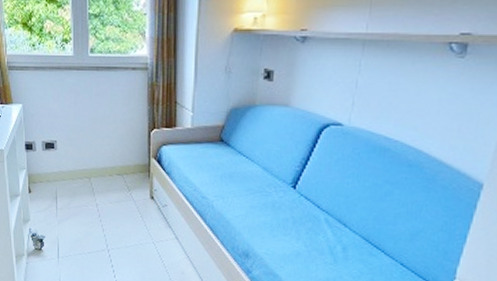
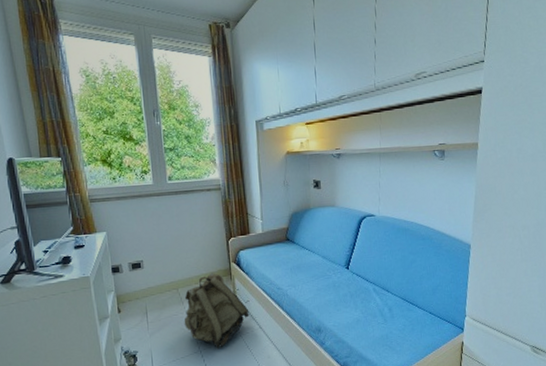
backpack: none [93,166,166,252] -> present [184,273,250,349]

